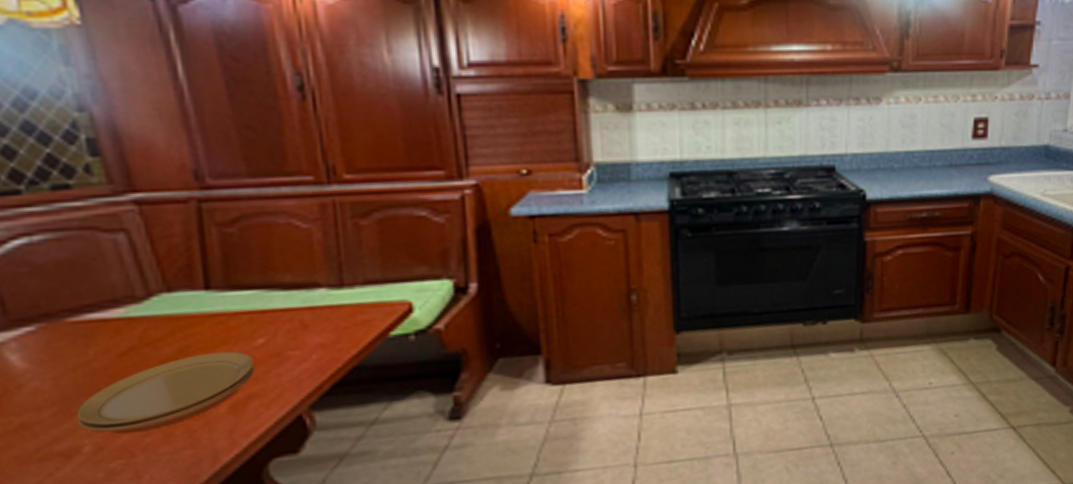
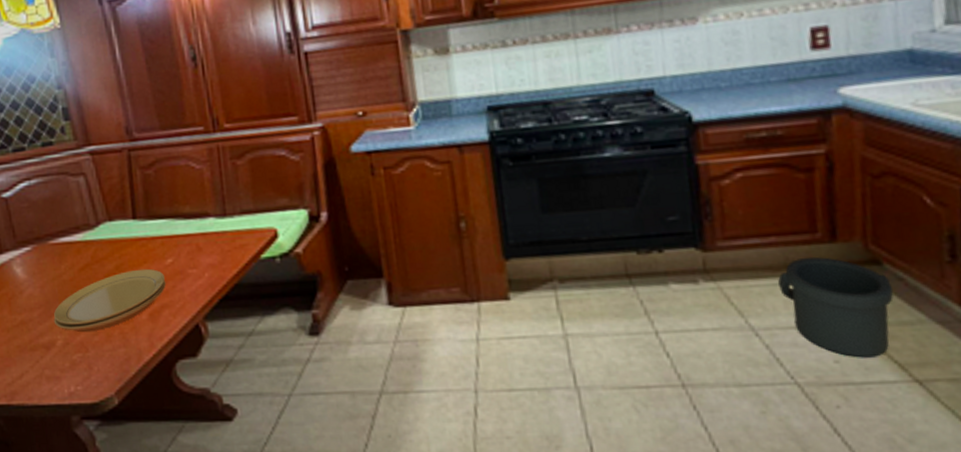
bucket: none [920,326,1005,411] -> present [778,257,894,358]

